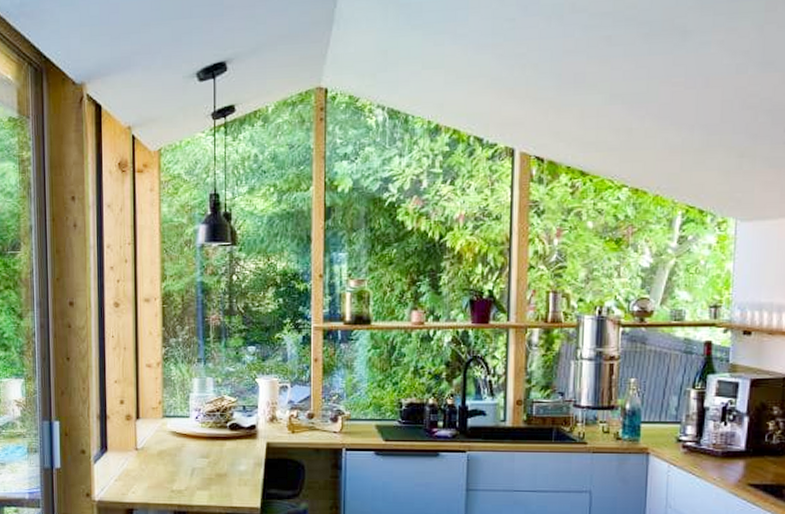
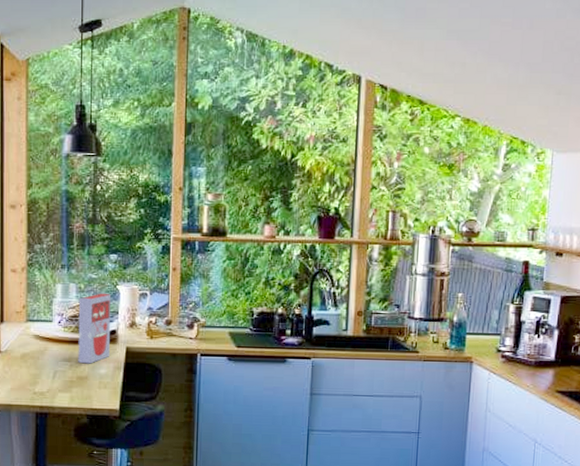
cereal box: none [216,386,250,461] -> present [78,293,112,364]

